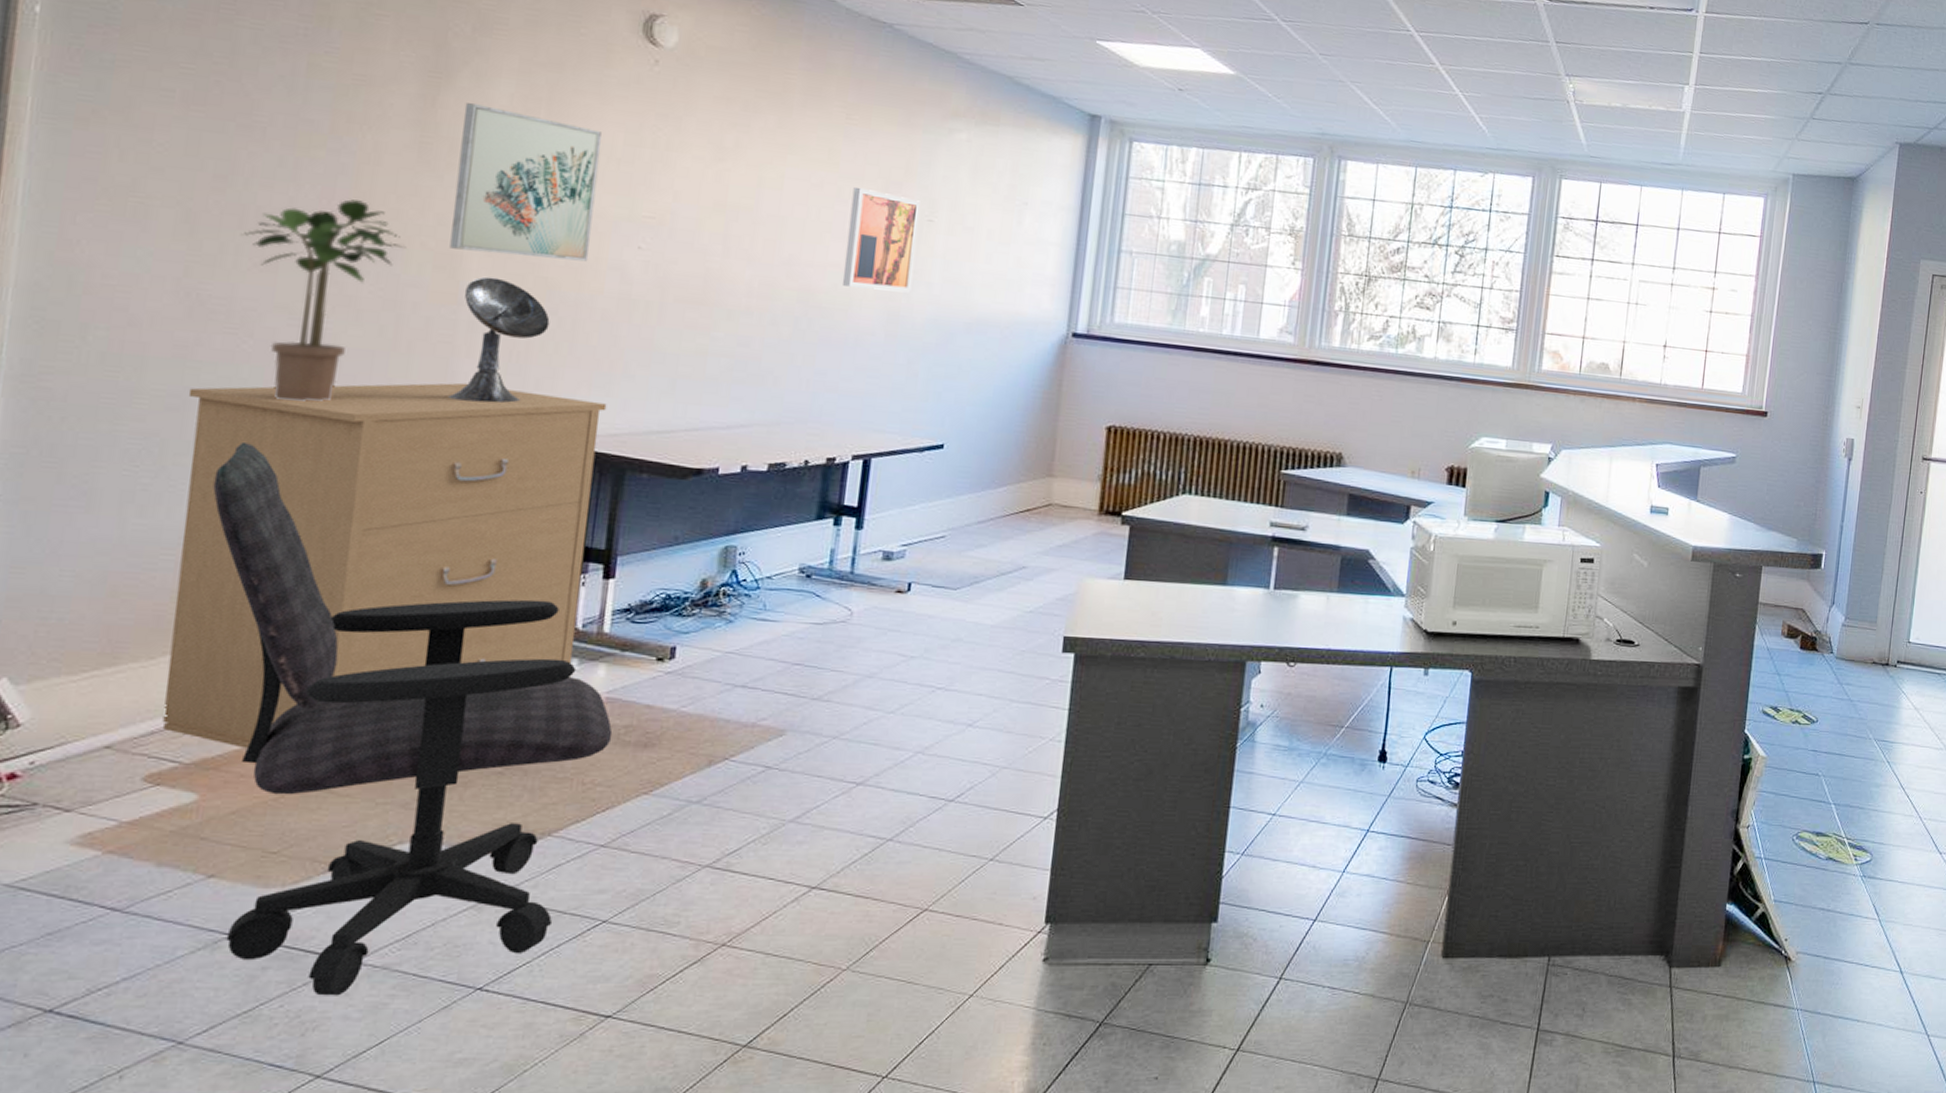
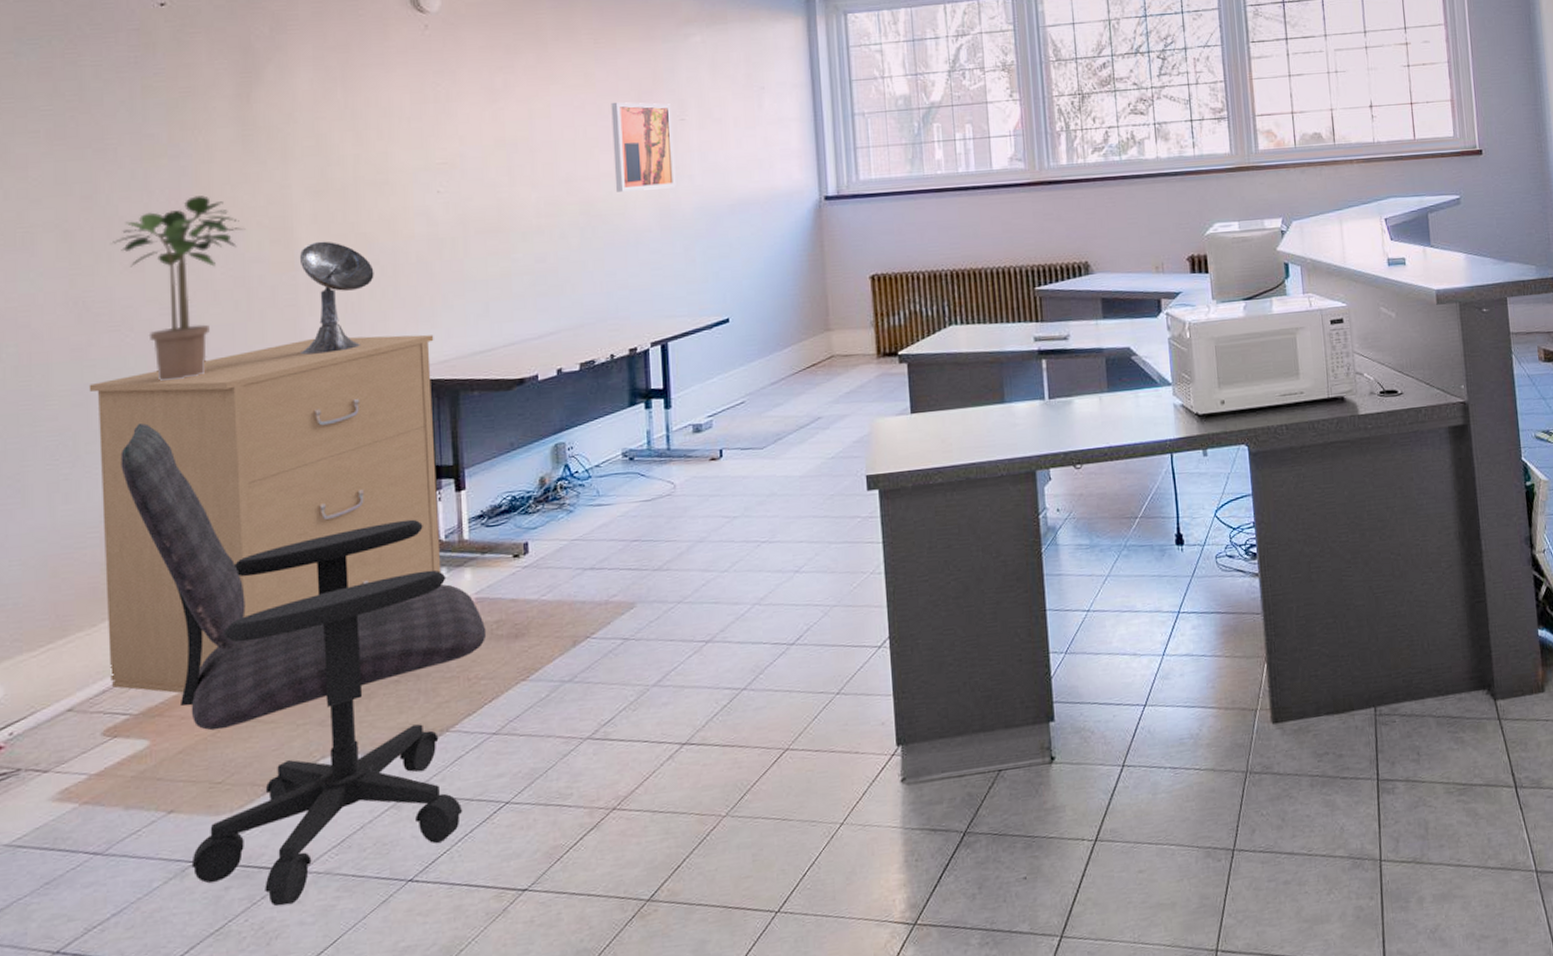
wall art: present [449,103,602,262] -> none [274,93,398,223]

